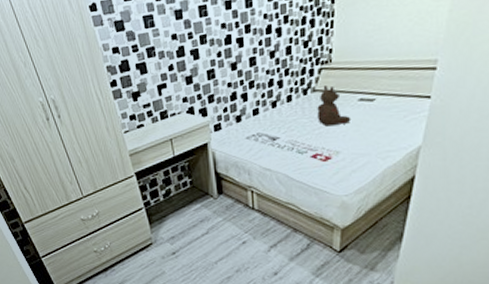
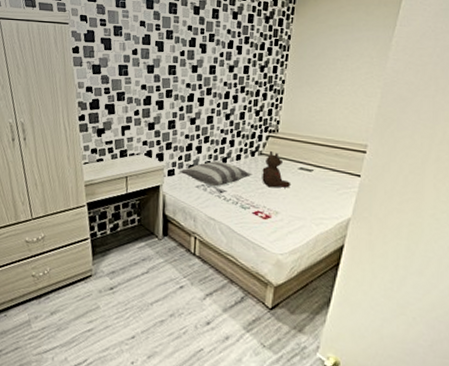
pillow: none [228,106,306,135] -> present [181,160,252,187]

